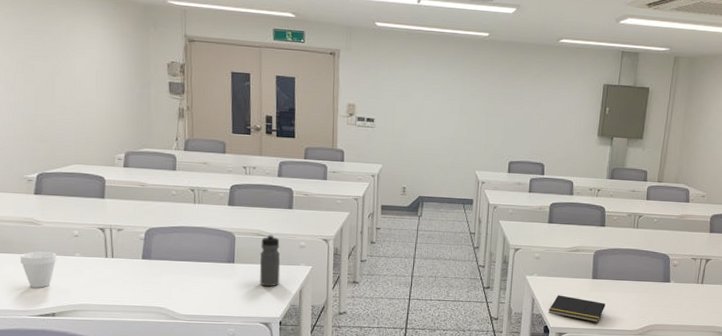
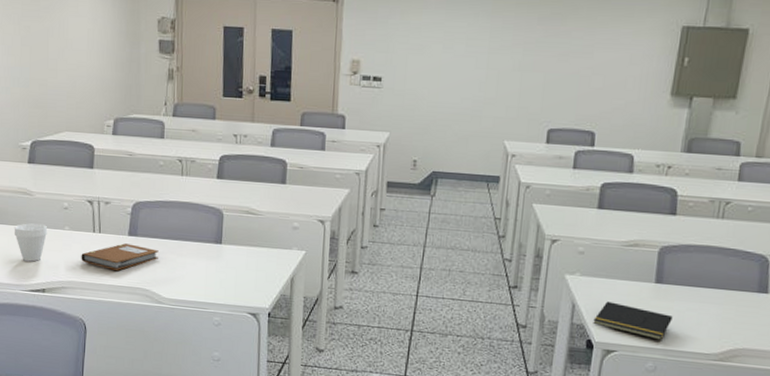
notebook: none [93,266,173,292] -> present [81,243,159,270]
water bottle: present [260,235,281,287] -> none [248,213,271,273]

